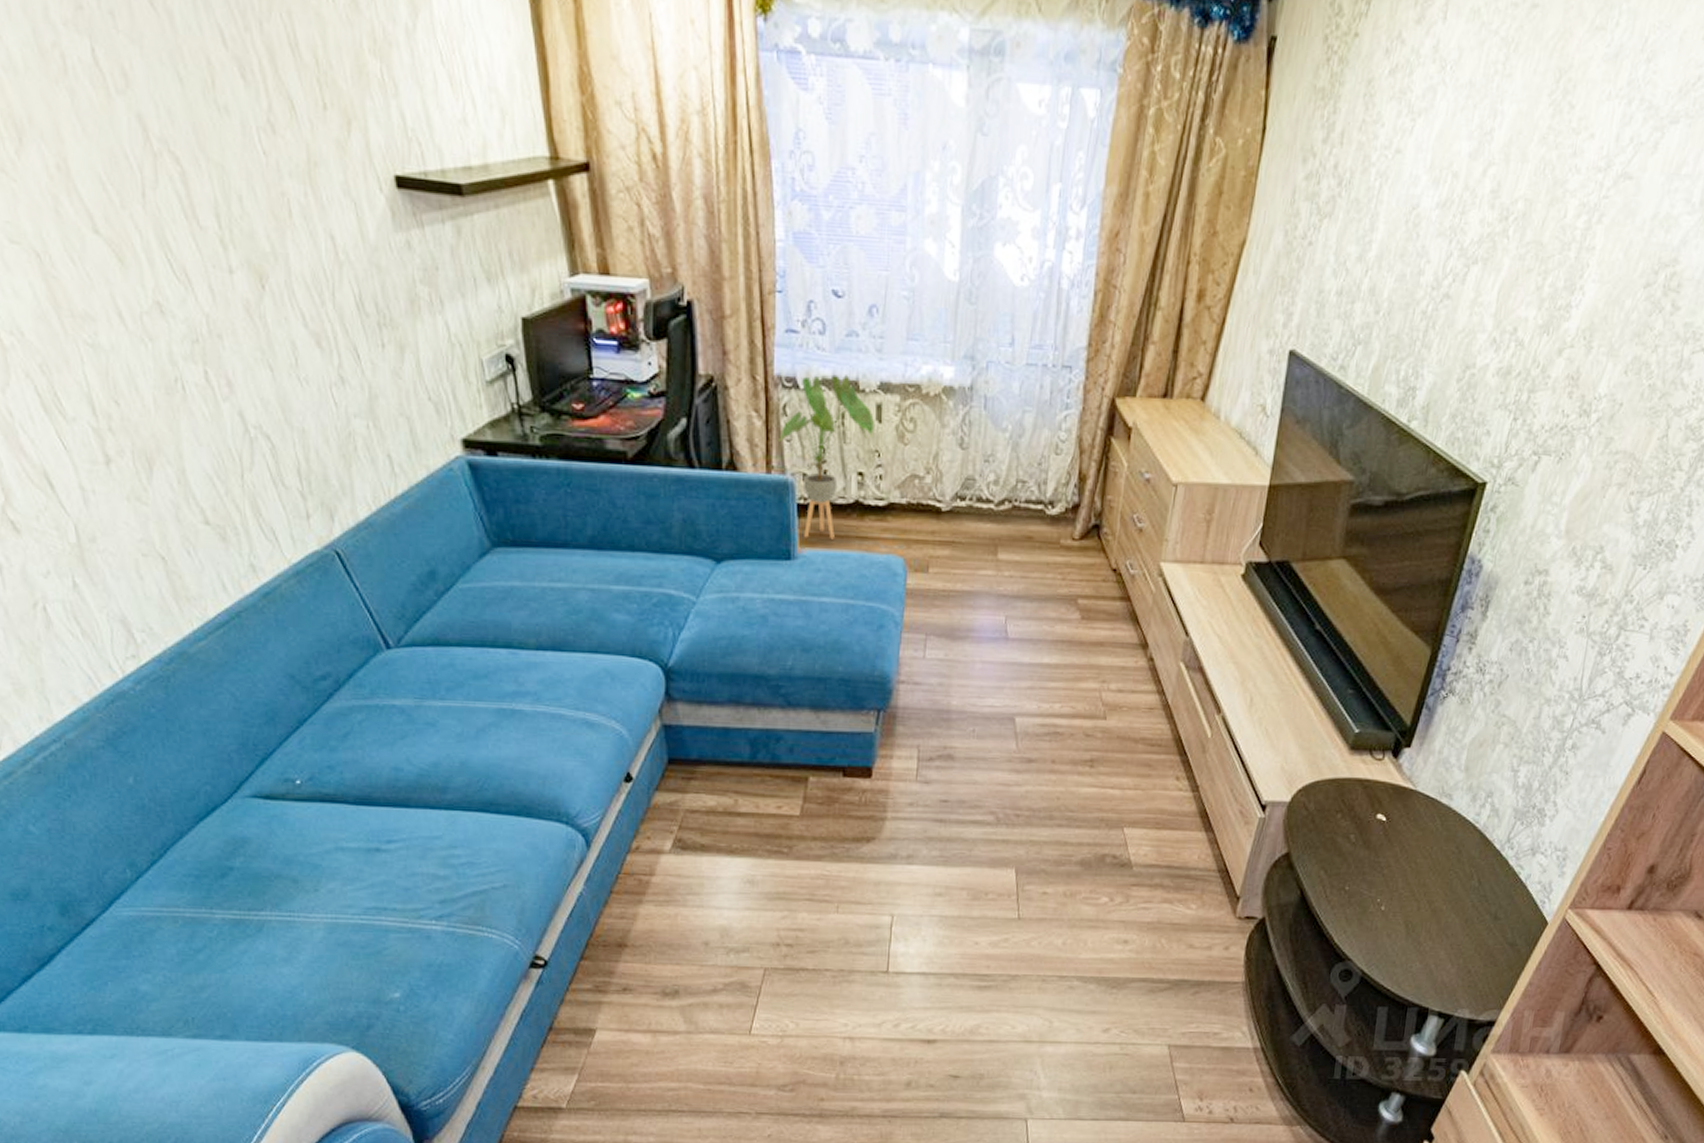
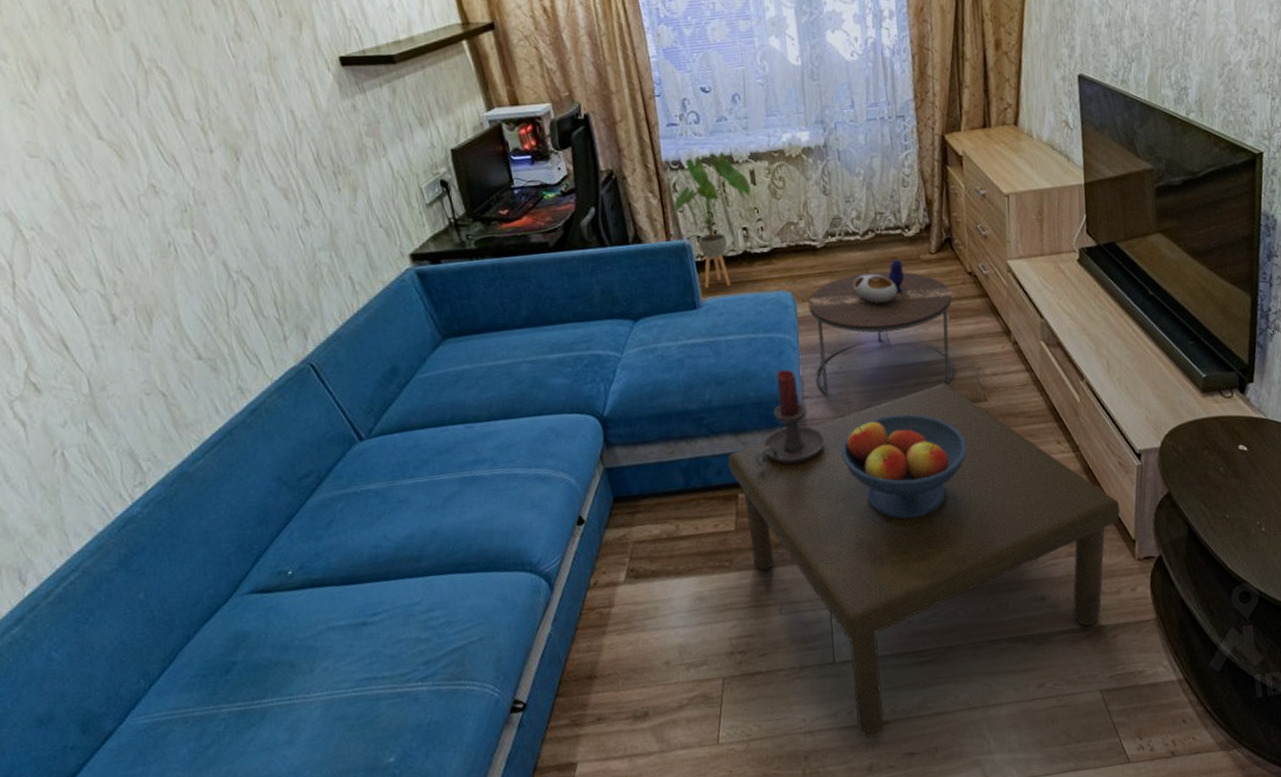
coffee table: none [802,691,1231,1055] -> present [728,383,1121,738]
candle holder: none [834,646,915,754] -> present [755,369,825,466]
side table: none [915,539,1090,693] -> present [808,259,955,393]
fruit bowl: none [931,717,1075,835] -> present [841,414,968,519]

